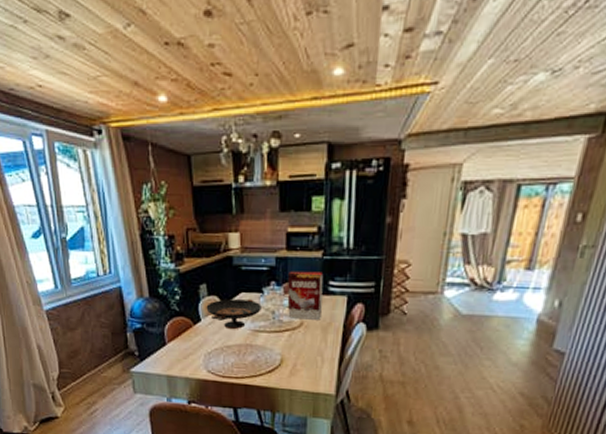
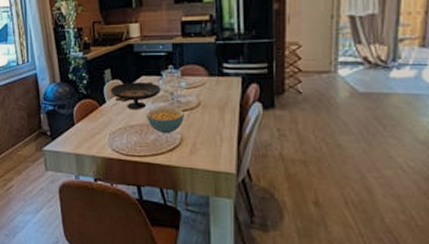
cereal bowl: none [245,327,285,355] -> present [147,108,184,134]
cereal box: present [287,270,324,320] -> none [183,55,219,100]

